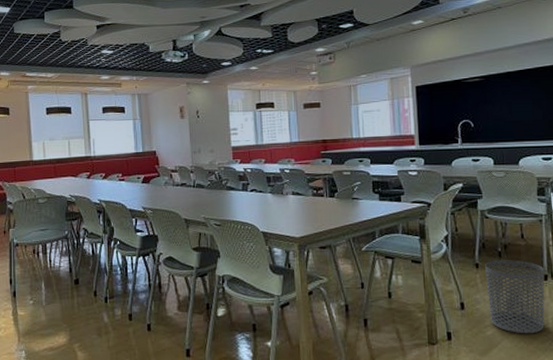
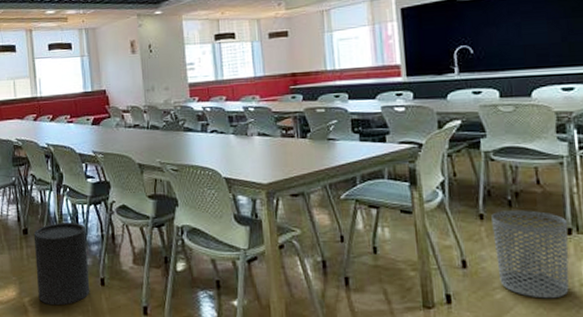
trash can: none [84,273,137,350] -> present [33,222,90,306]

